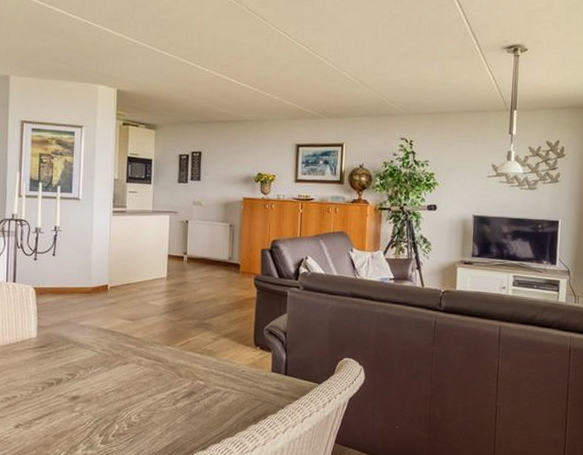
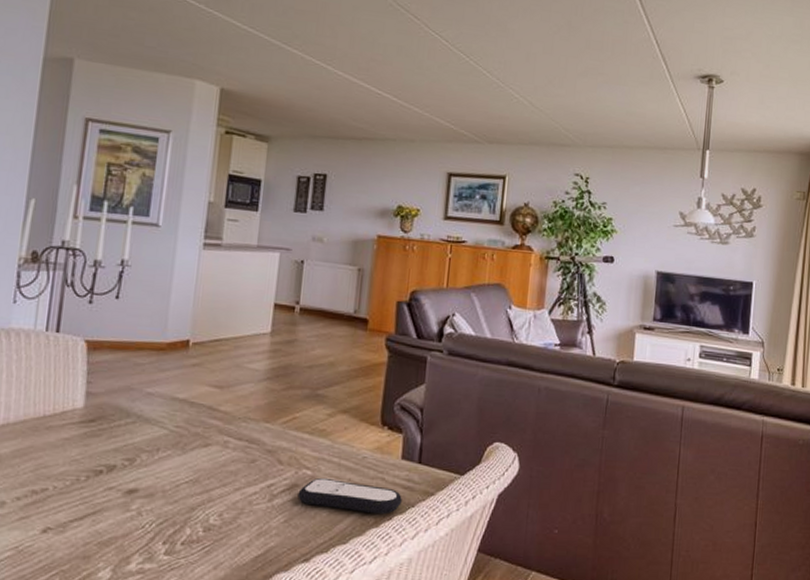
remote control: none [195,386,274,415] -> present [298,477,402,515]

